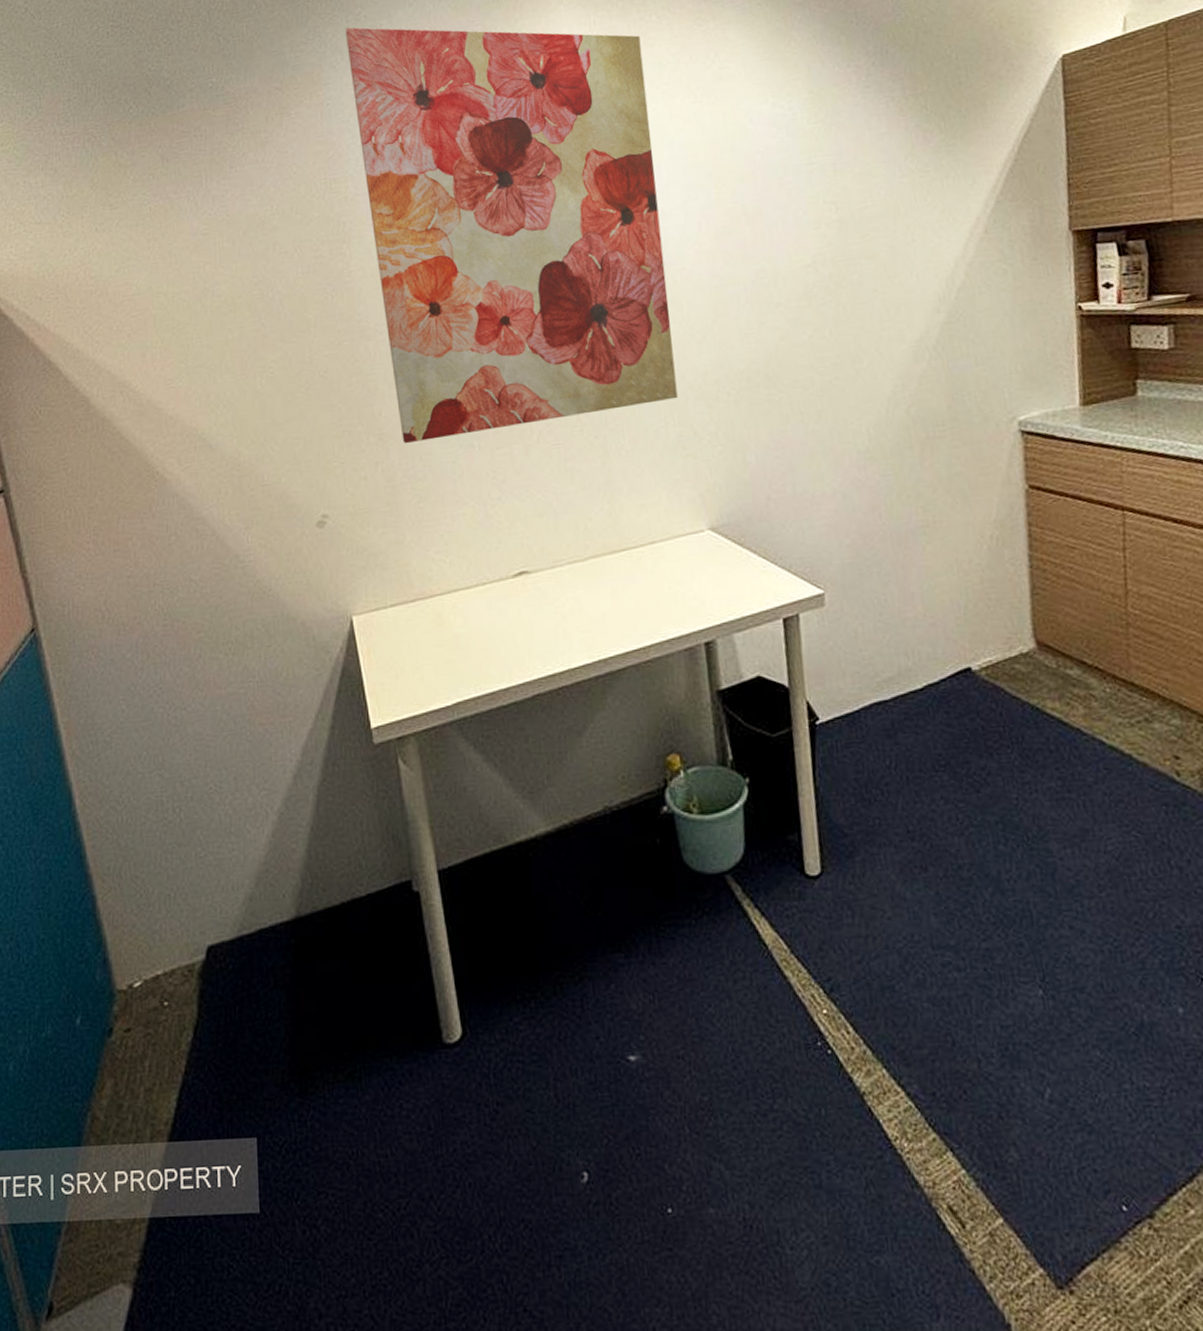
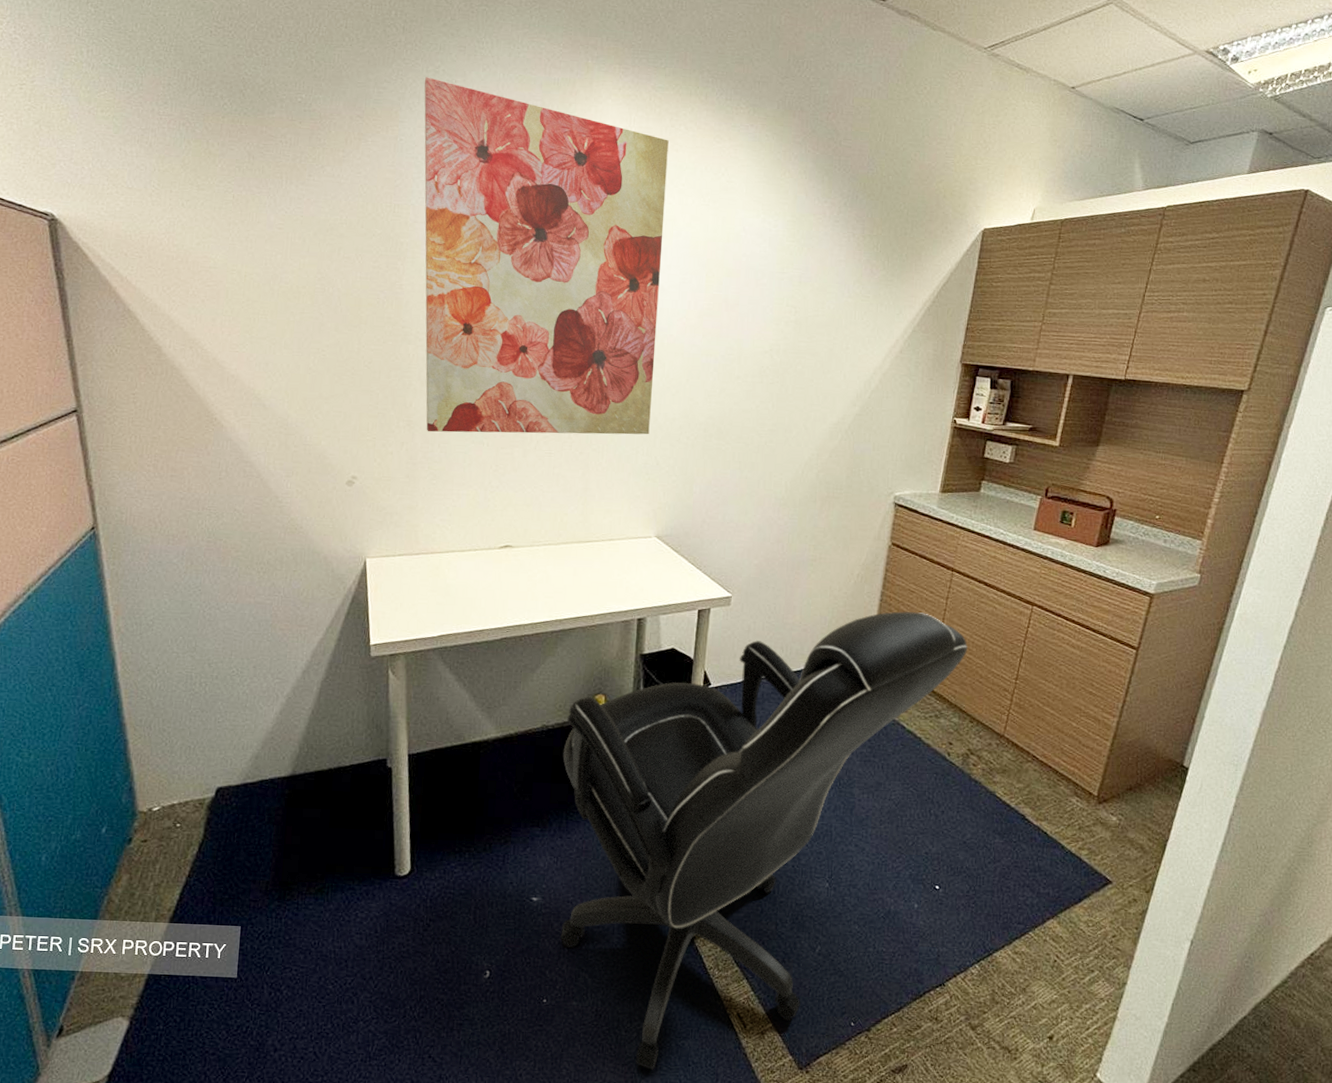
office chair: none [635,574,1171,1307] -> present [560,611,968,1070]

